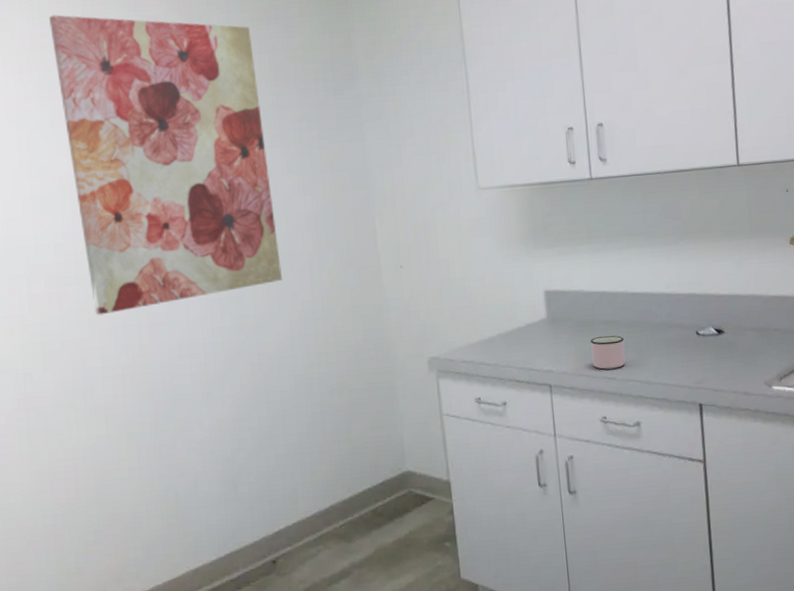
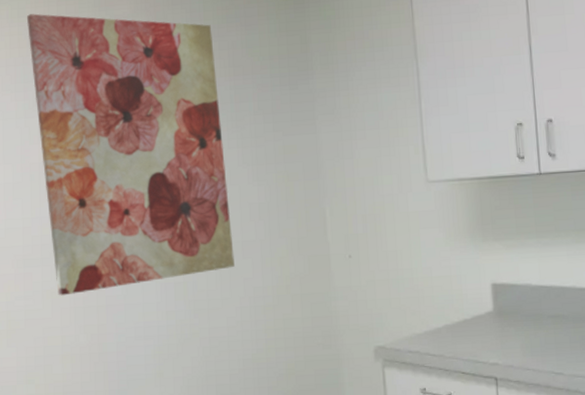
mug: present [591,335,626,370] -> none [538,330,573,364]

